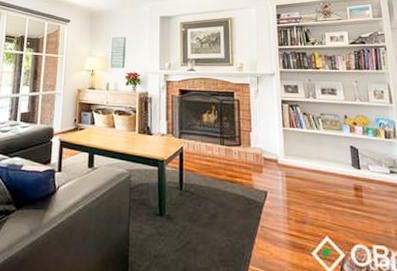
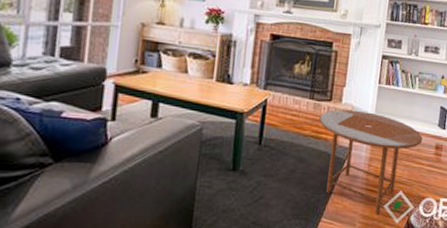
side table: none [232,153,338,263] -> present [319,109,423,215]

